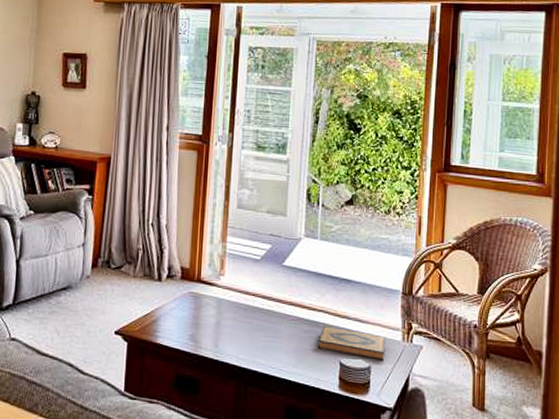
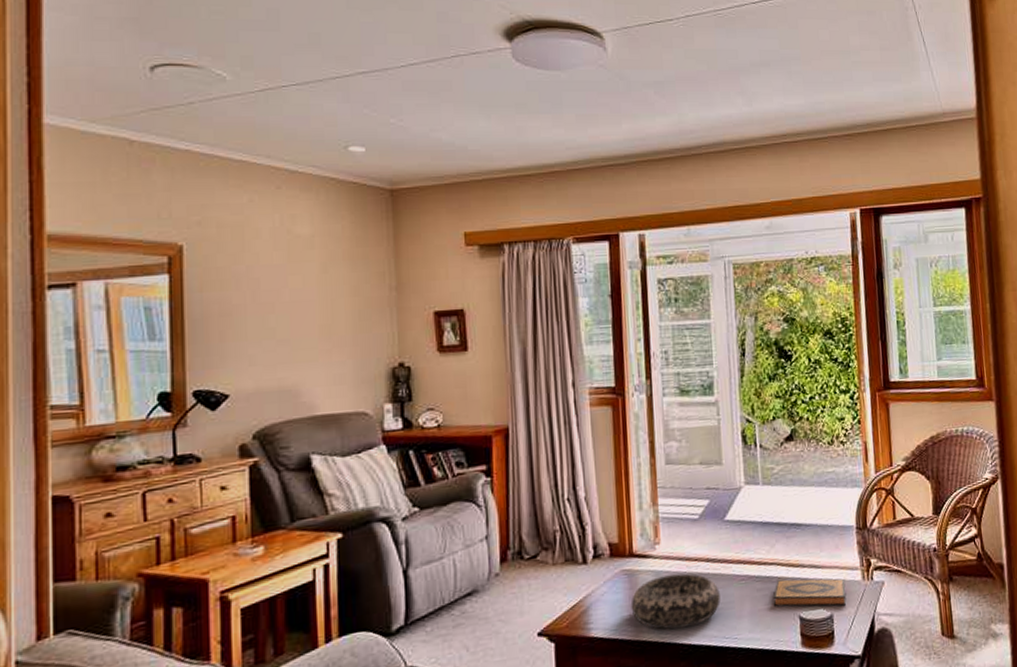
decorative bowl: none [193,303,271,352] -> present [630,573,721,630]

